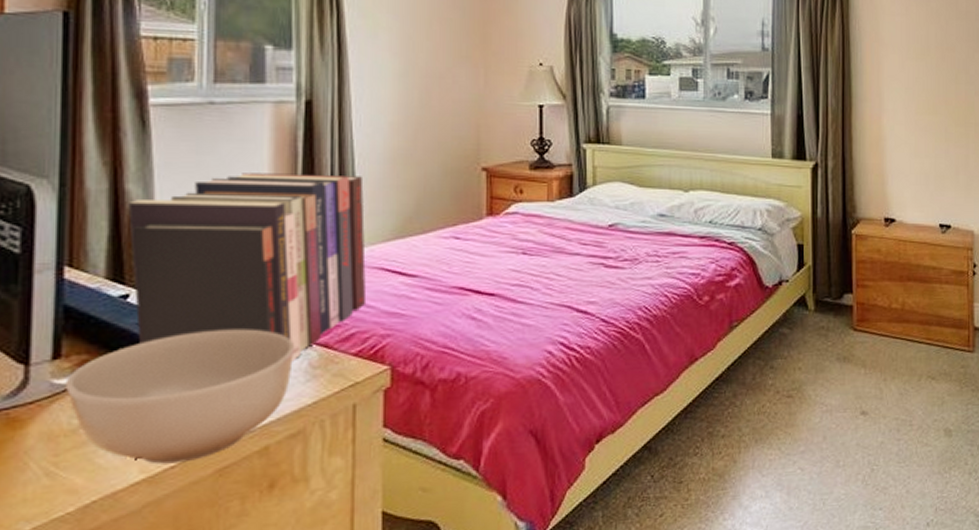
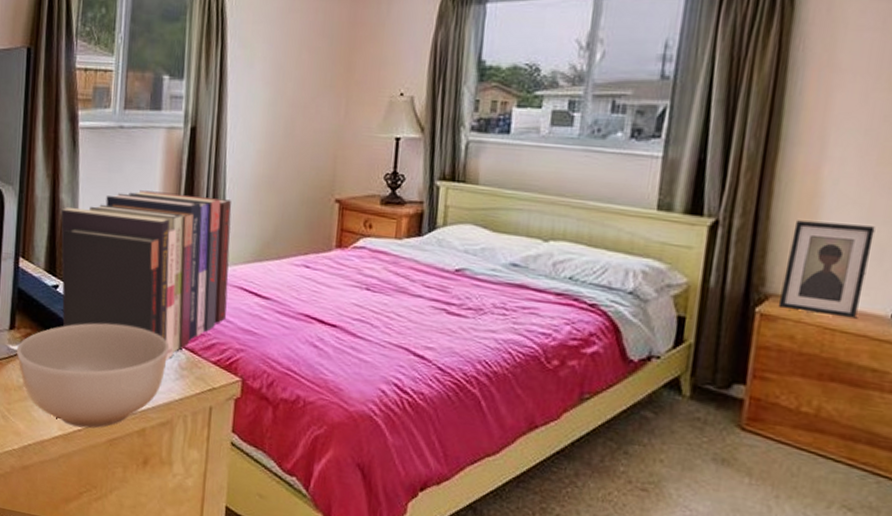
picture frame: none [866,159,921,230] -> present [777,220,875,319]

